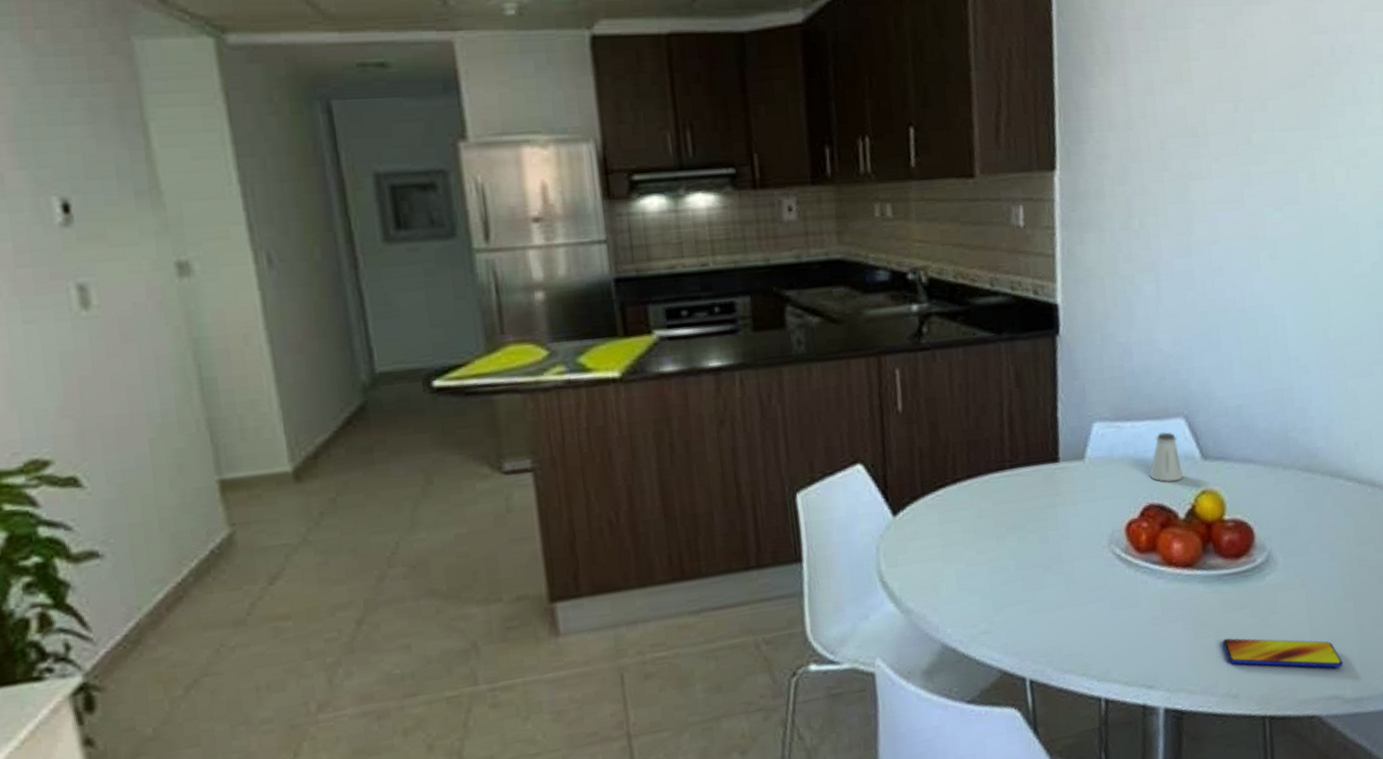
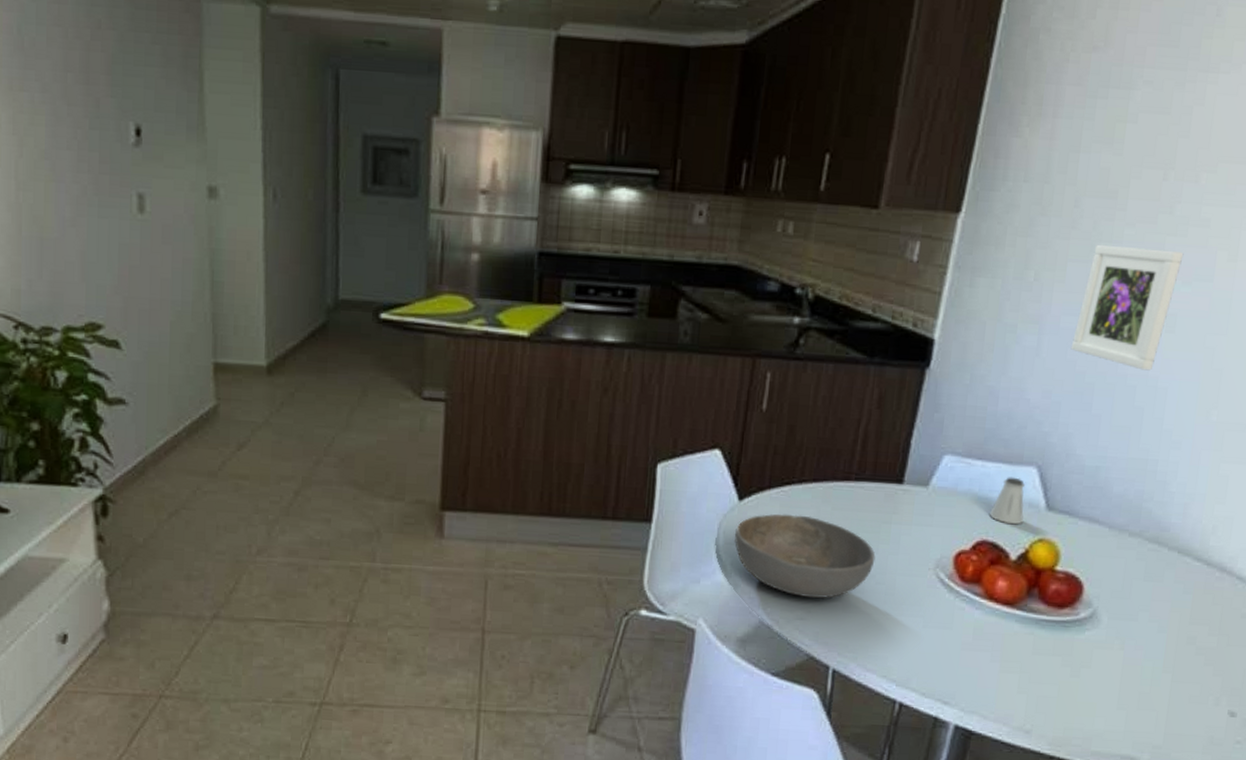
bowl: none [895,517,1048,608] -> present [733,513,876,599]
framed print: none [1188,179,1269,301] -> present [1070,244,1184,371]
smartphone: present [1222,638,1343,668] -> none [1026,677,1147,733]

